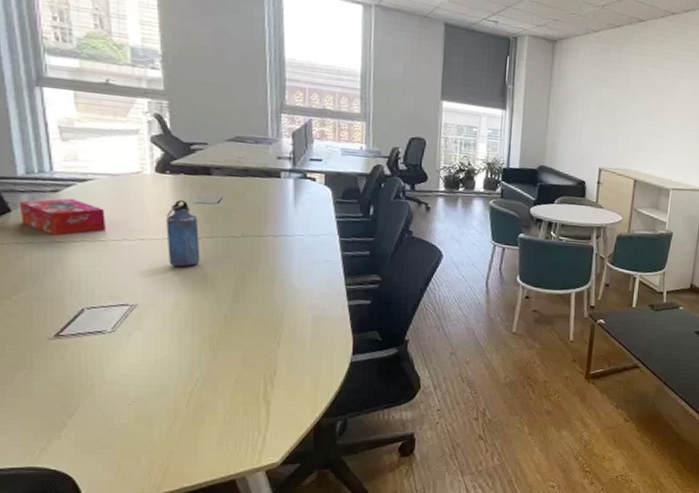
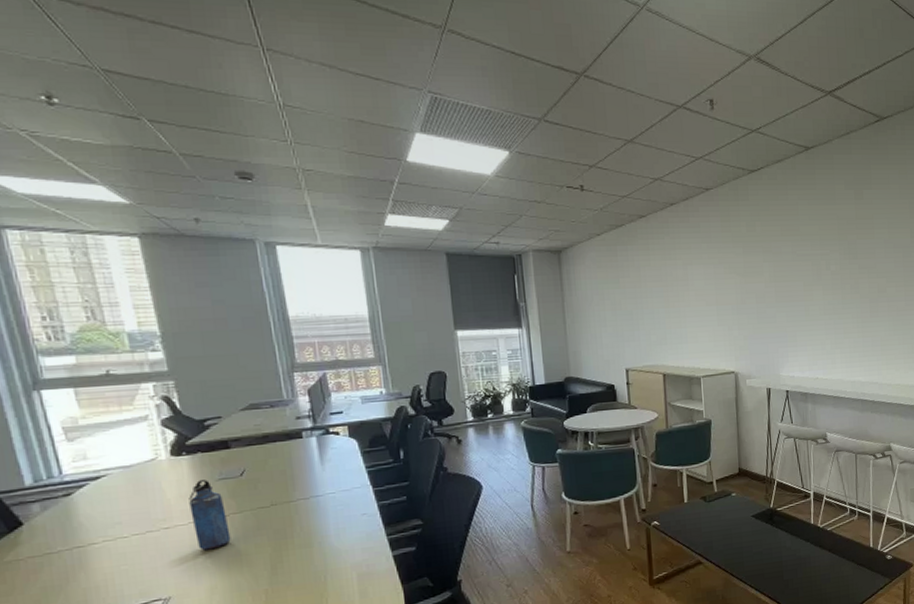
tissue box: present [19,198,105,235] -> none [31,499,126,541]

